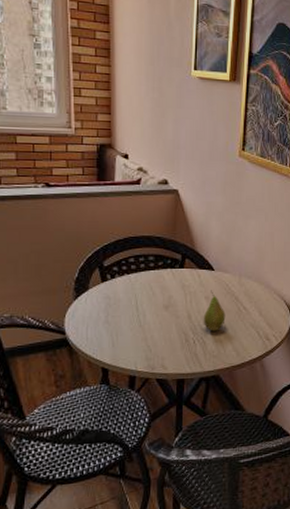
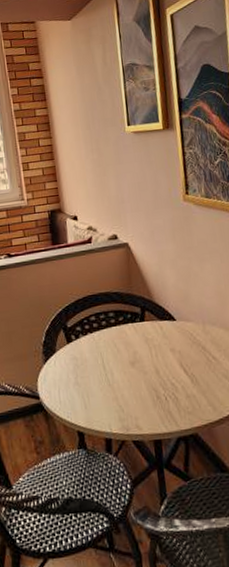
fruit: present [203,290,226,331] -> none [171,341,195,386]

